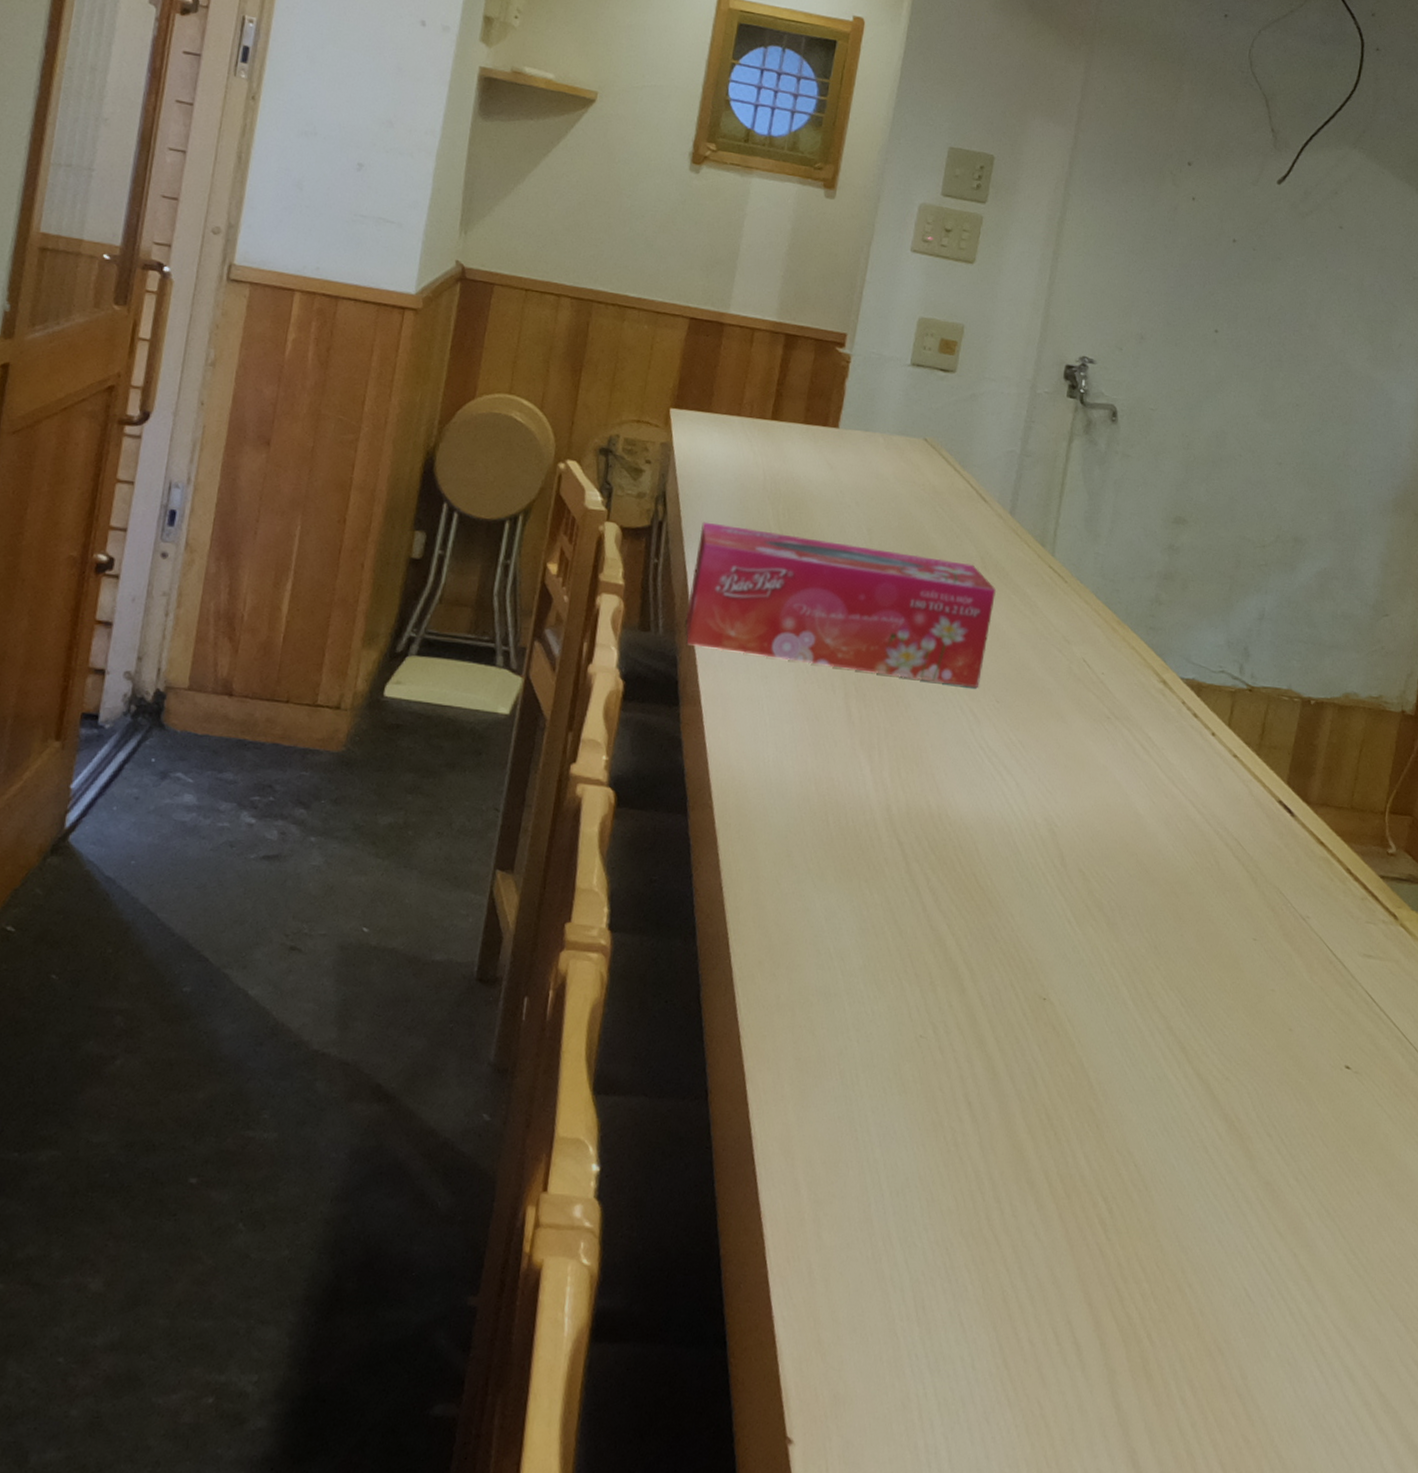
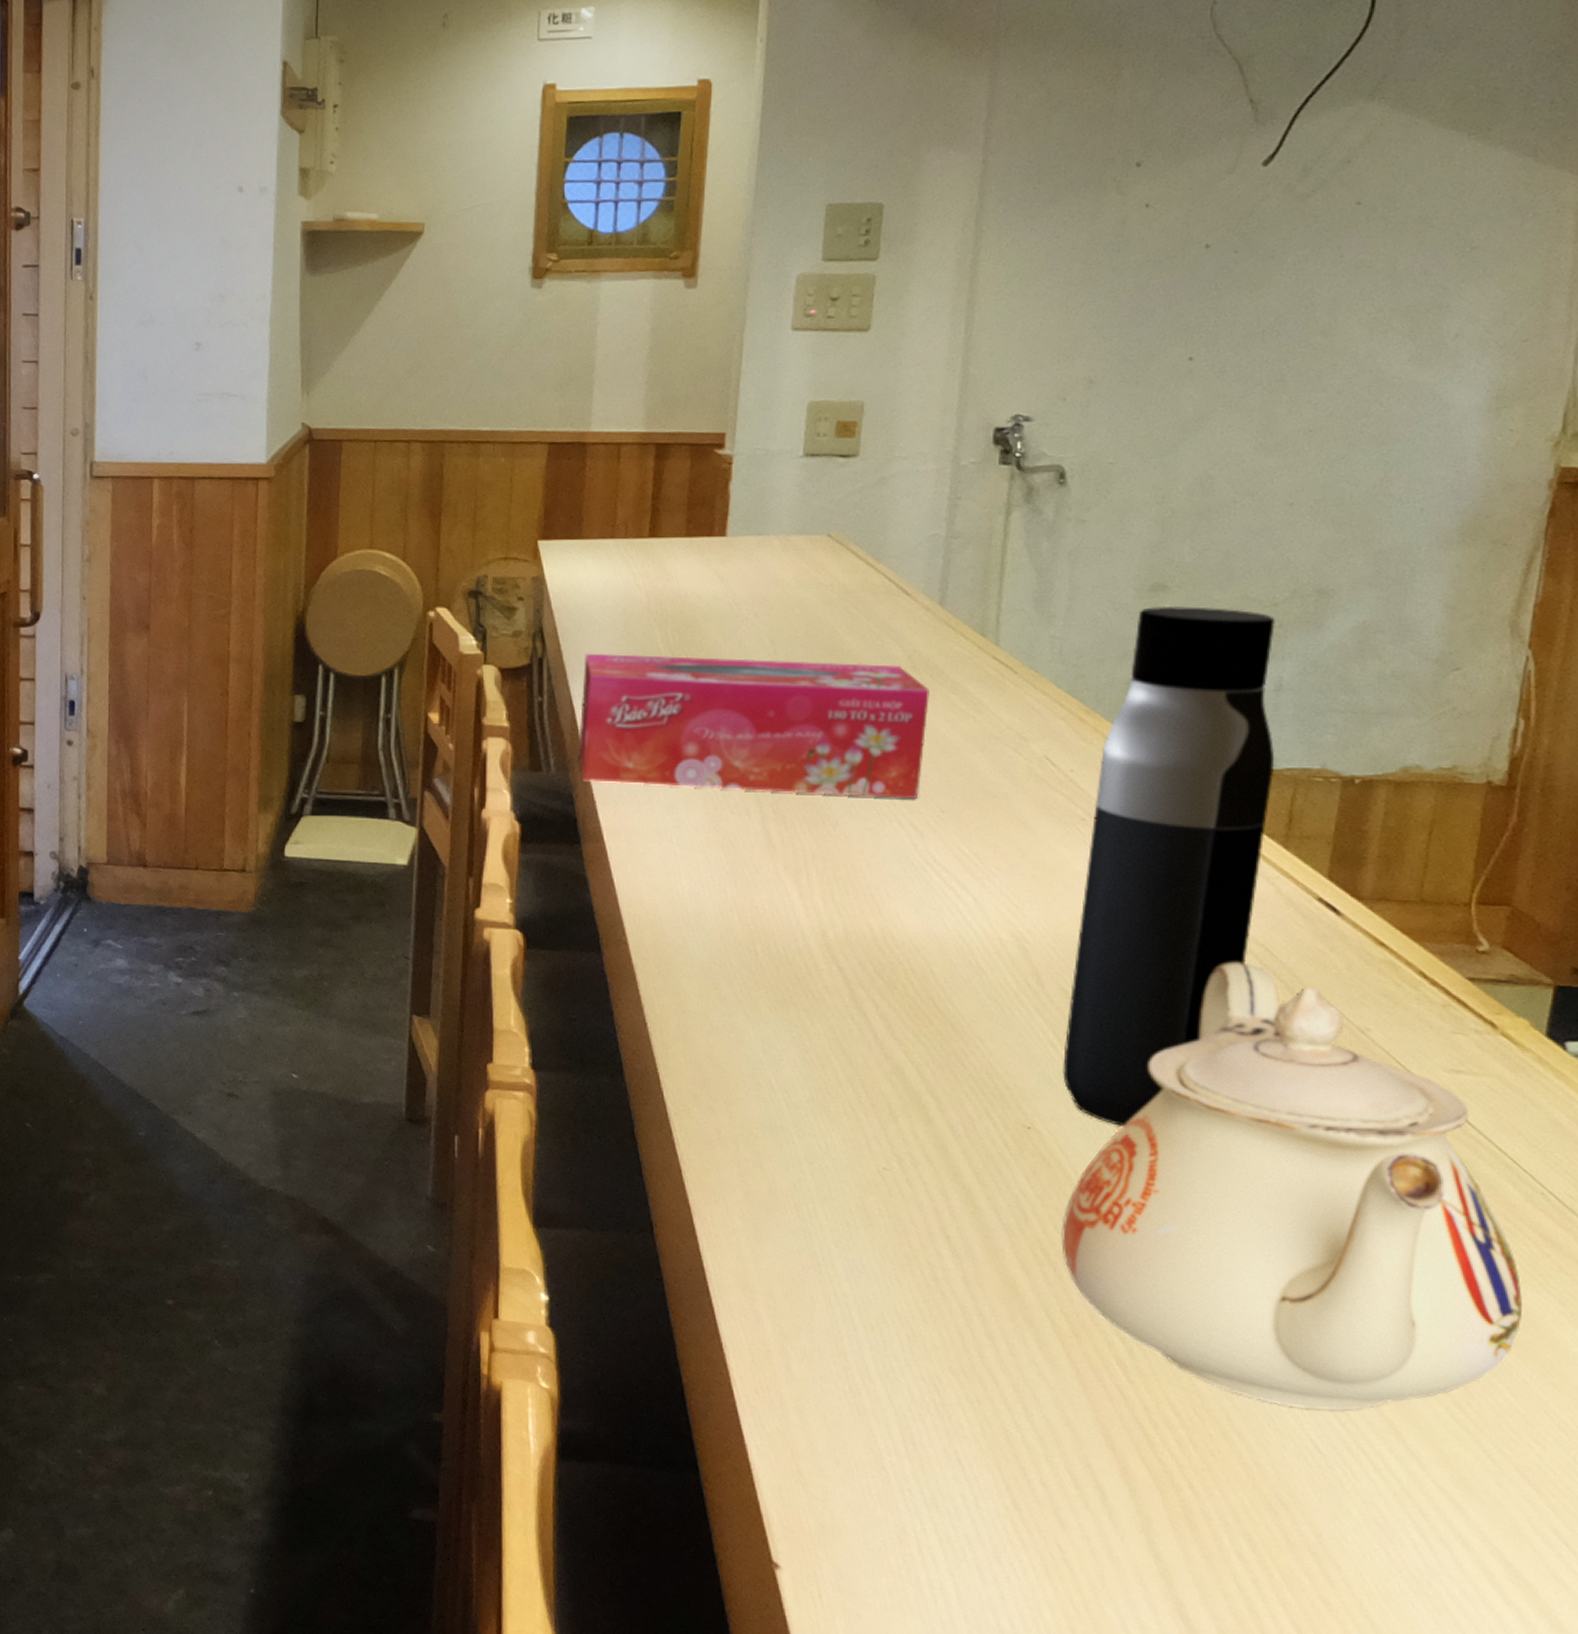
teapot: none [1062,853,1404,1261] -> present [1061,962,1522,1411]
water bottle: none [1075,536,1263,1000] -> present [1063,605,1275,1127]

